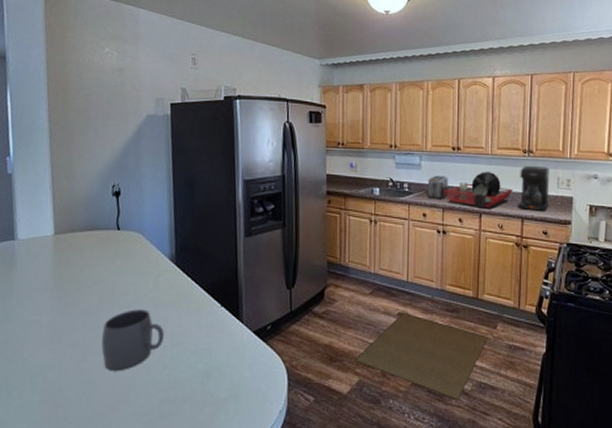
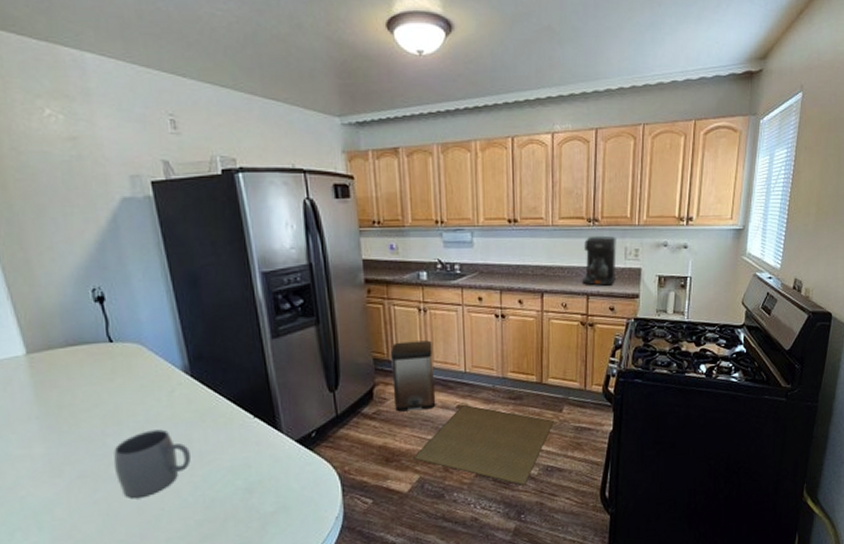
pedal bin: none [342,249,380,314] -> present [391,340,436,412]
toaster: present [427,176,449,200] -> none [481,253,507,280]
dish rack: present [444,172,512,210] -> none [501,246,577,288]

